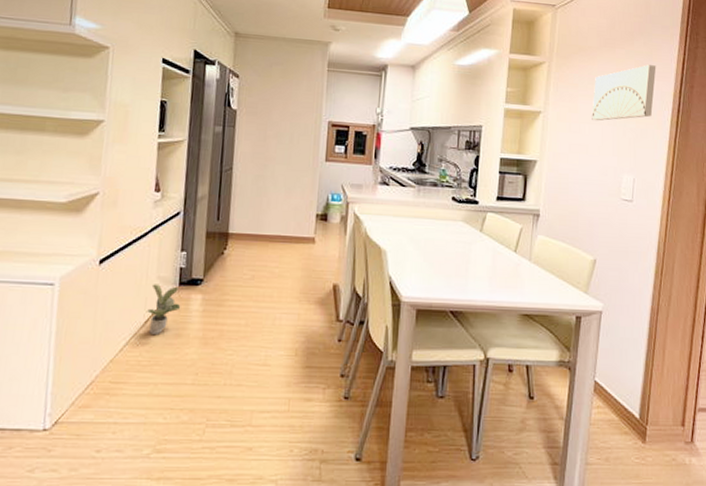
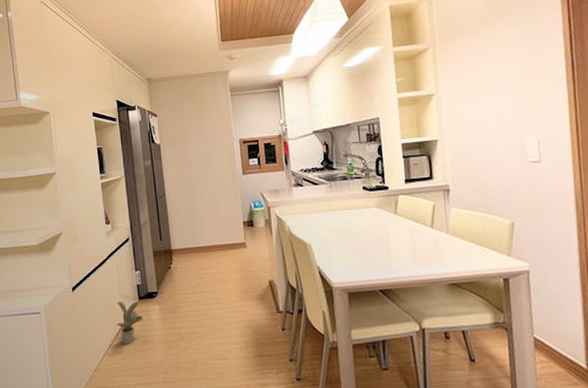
wall art: present [592,65,656,121] -> none [481,29,546,93]

